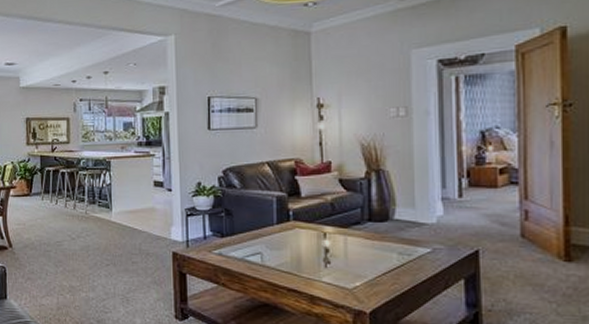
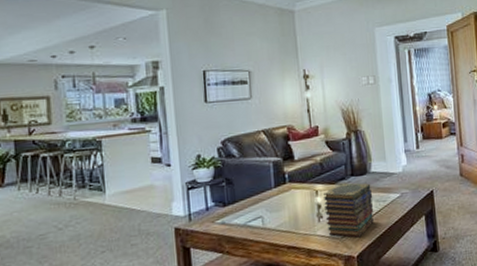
book stack: none [333,228,395,292] -> present [323,183,374,238]

